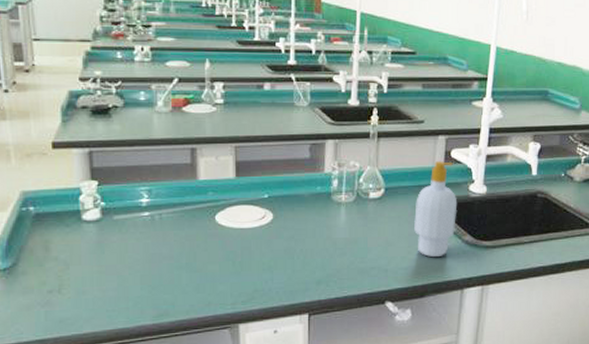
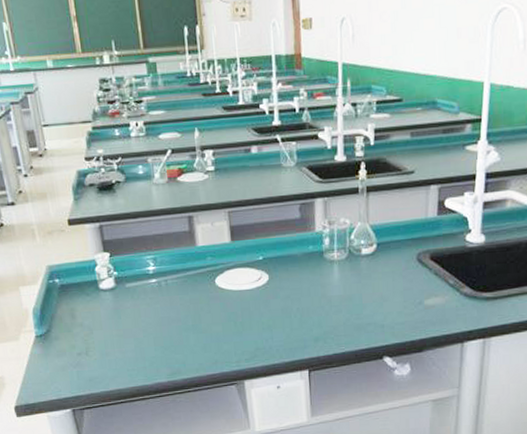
soap bottle: present [414,161,458,258] -> none [409,212,454,312]

